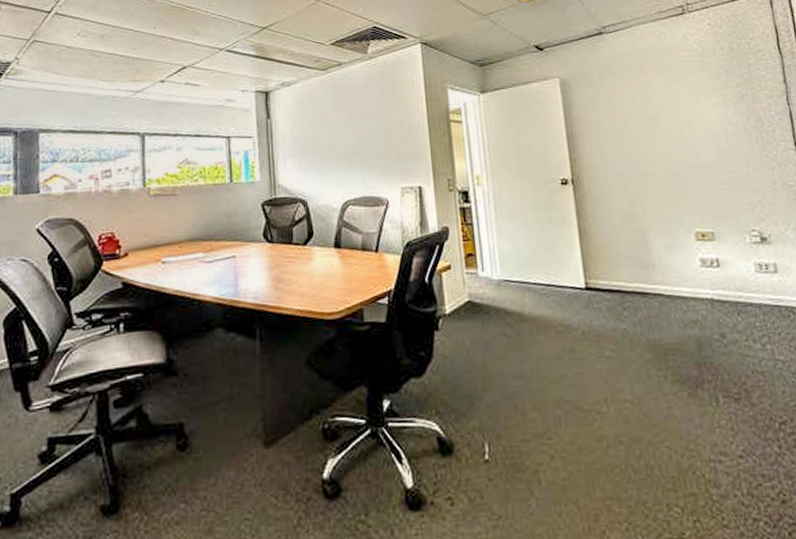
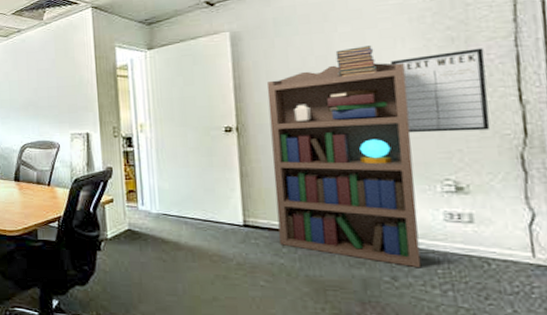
bookshelf: none [596,116,743,323] -> present [266,62,422,269]
book stack: none [653,99,689,128] -> present [335,46,378,77]
writing board: none [697,105,780,185] -> present [389,48,491,133]

